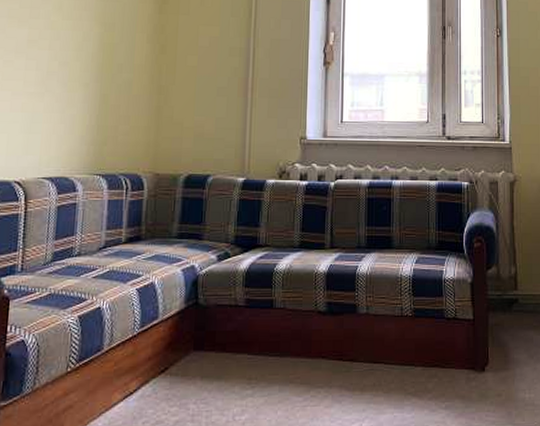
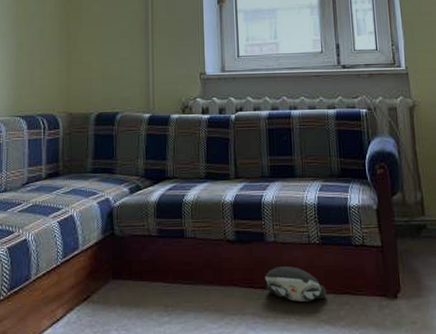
plush toy: none [355,339,416,374] -> present [265,266,327,302]

